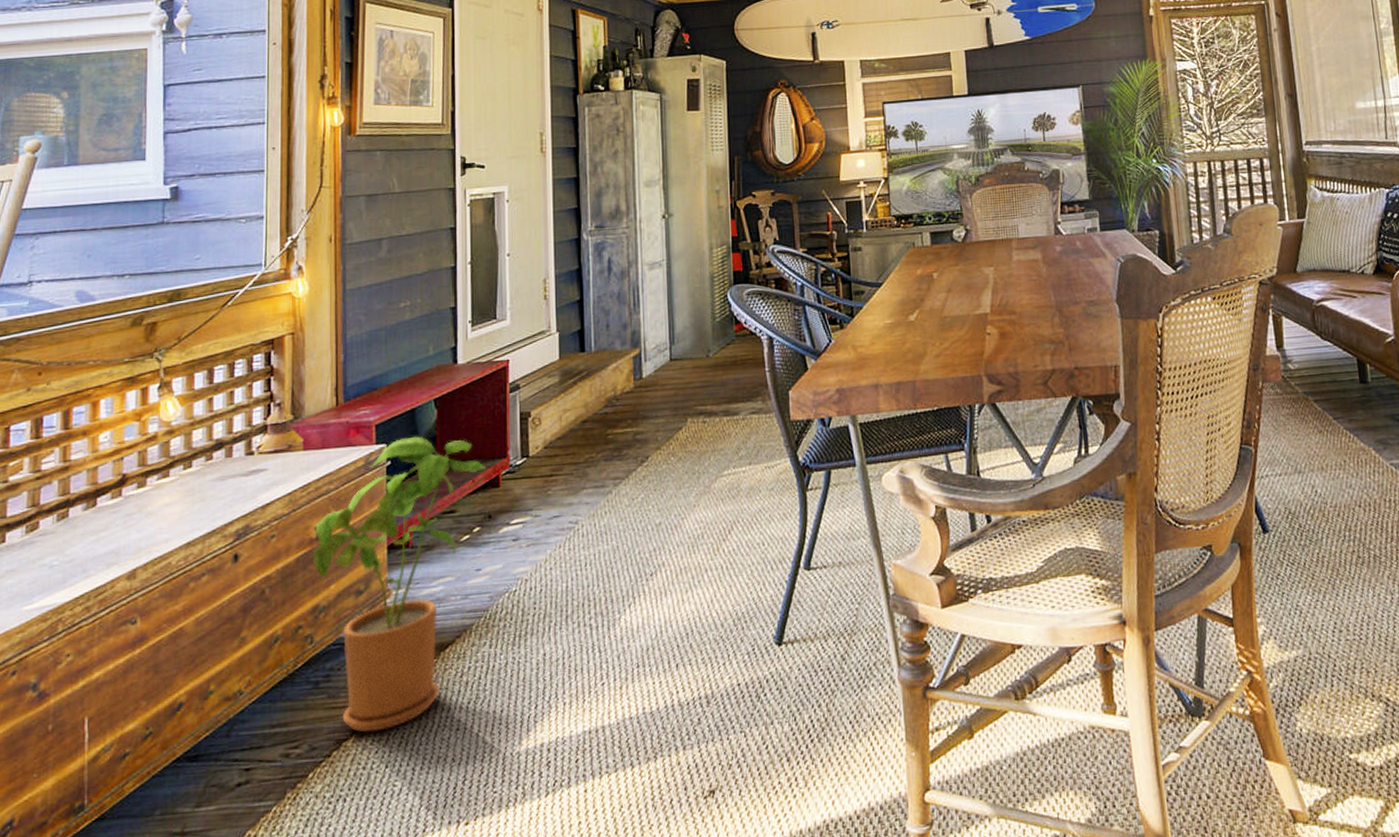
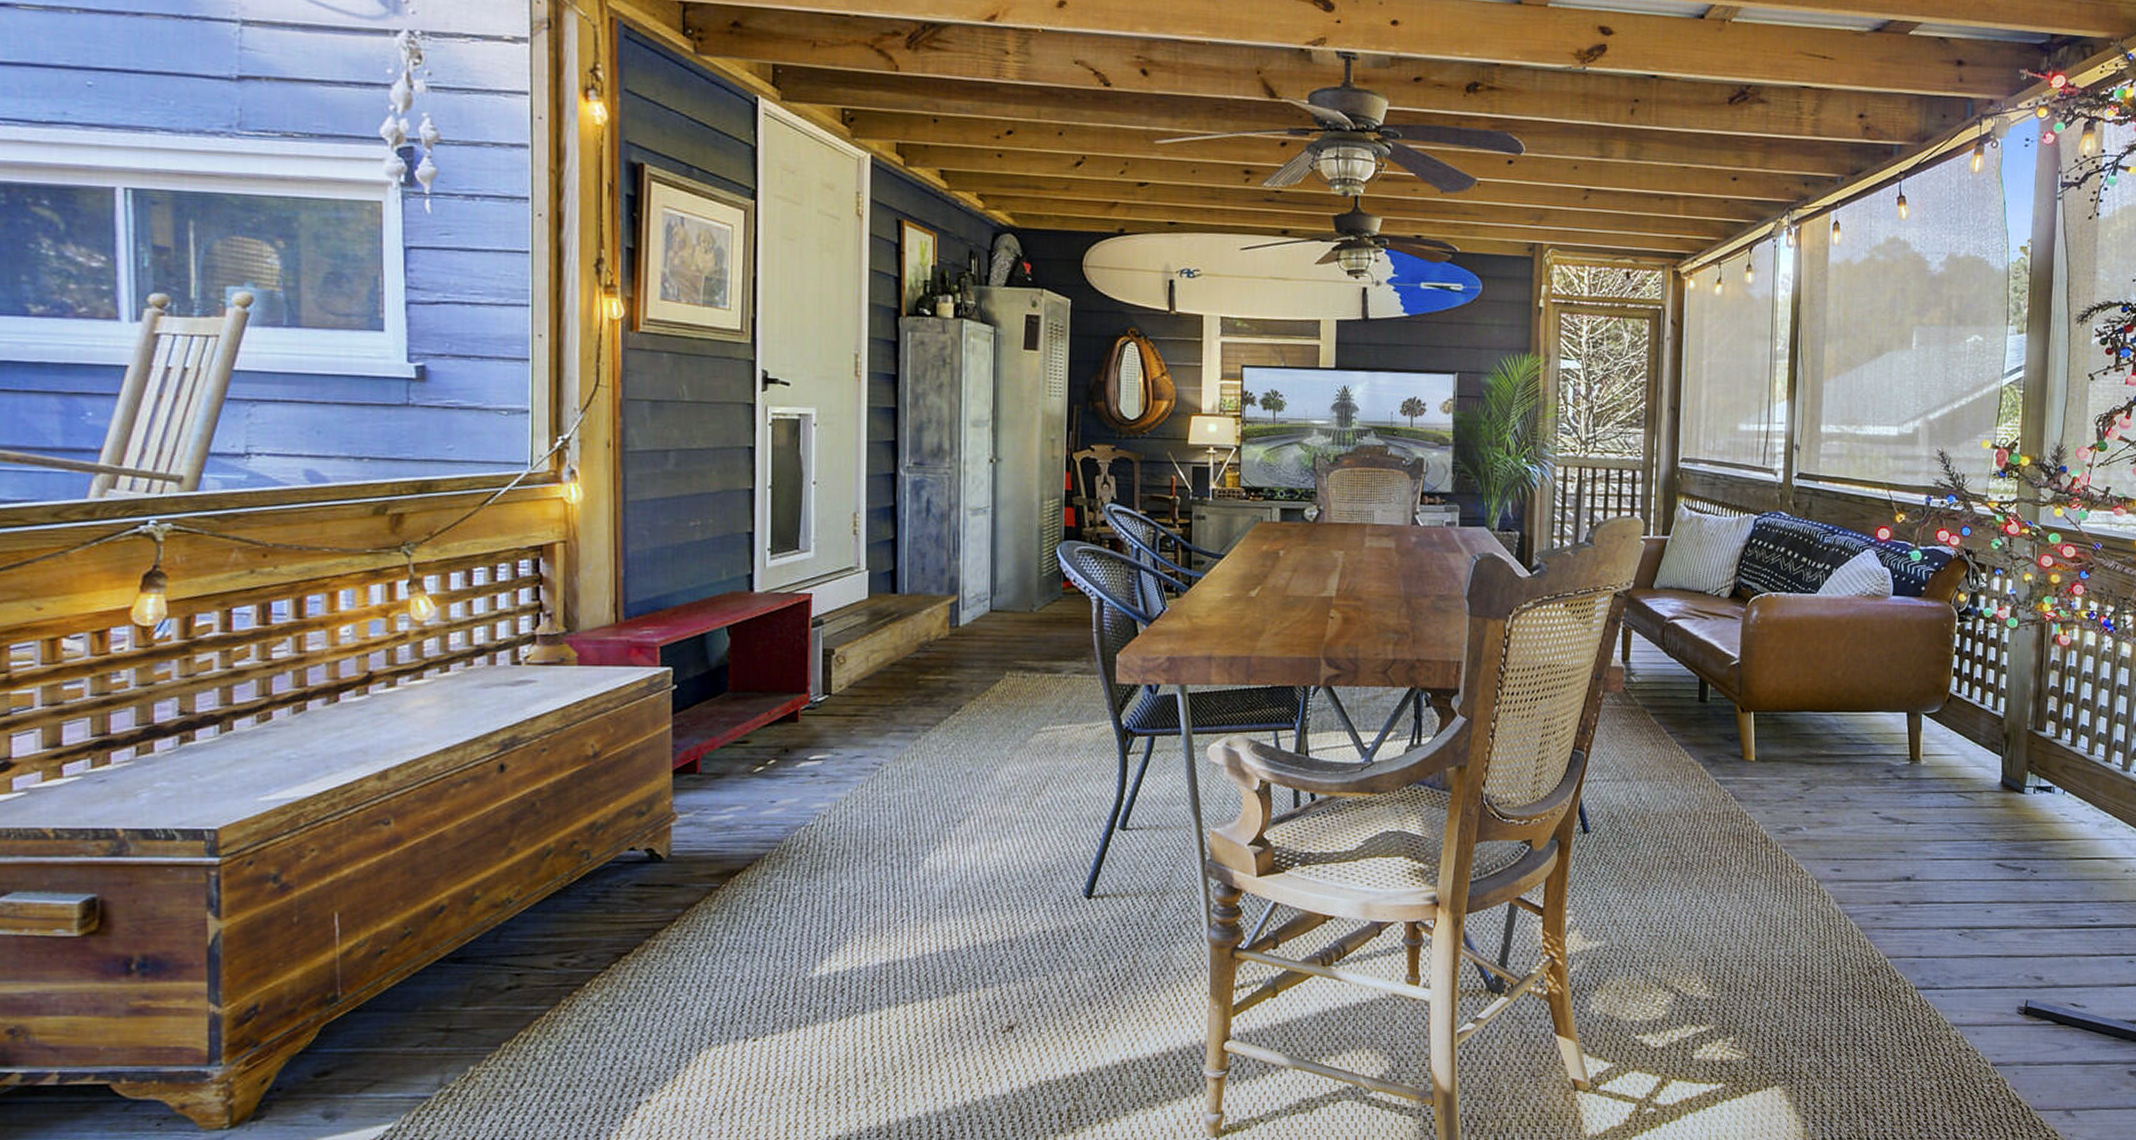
house plant: present [312,436,486,733] -> none [588,662,783,948]

